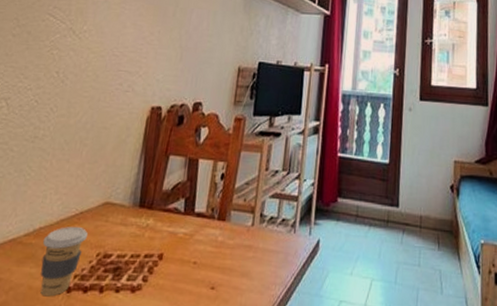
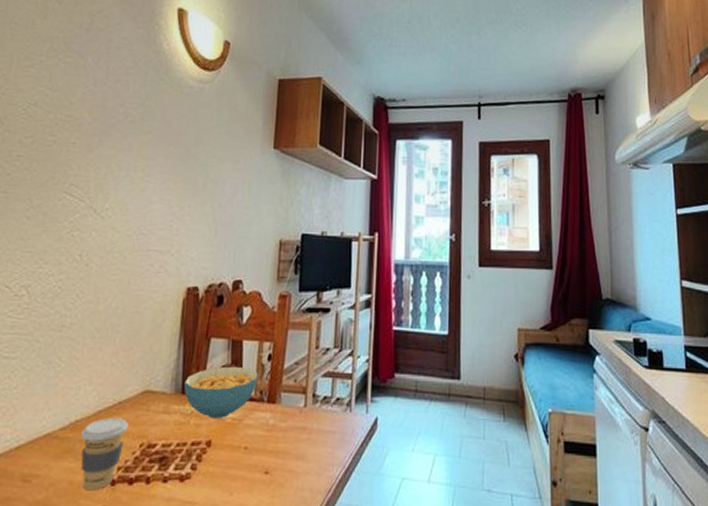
cereal bowl: none [141,183,211,233] -> present [184,366,258,418]

